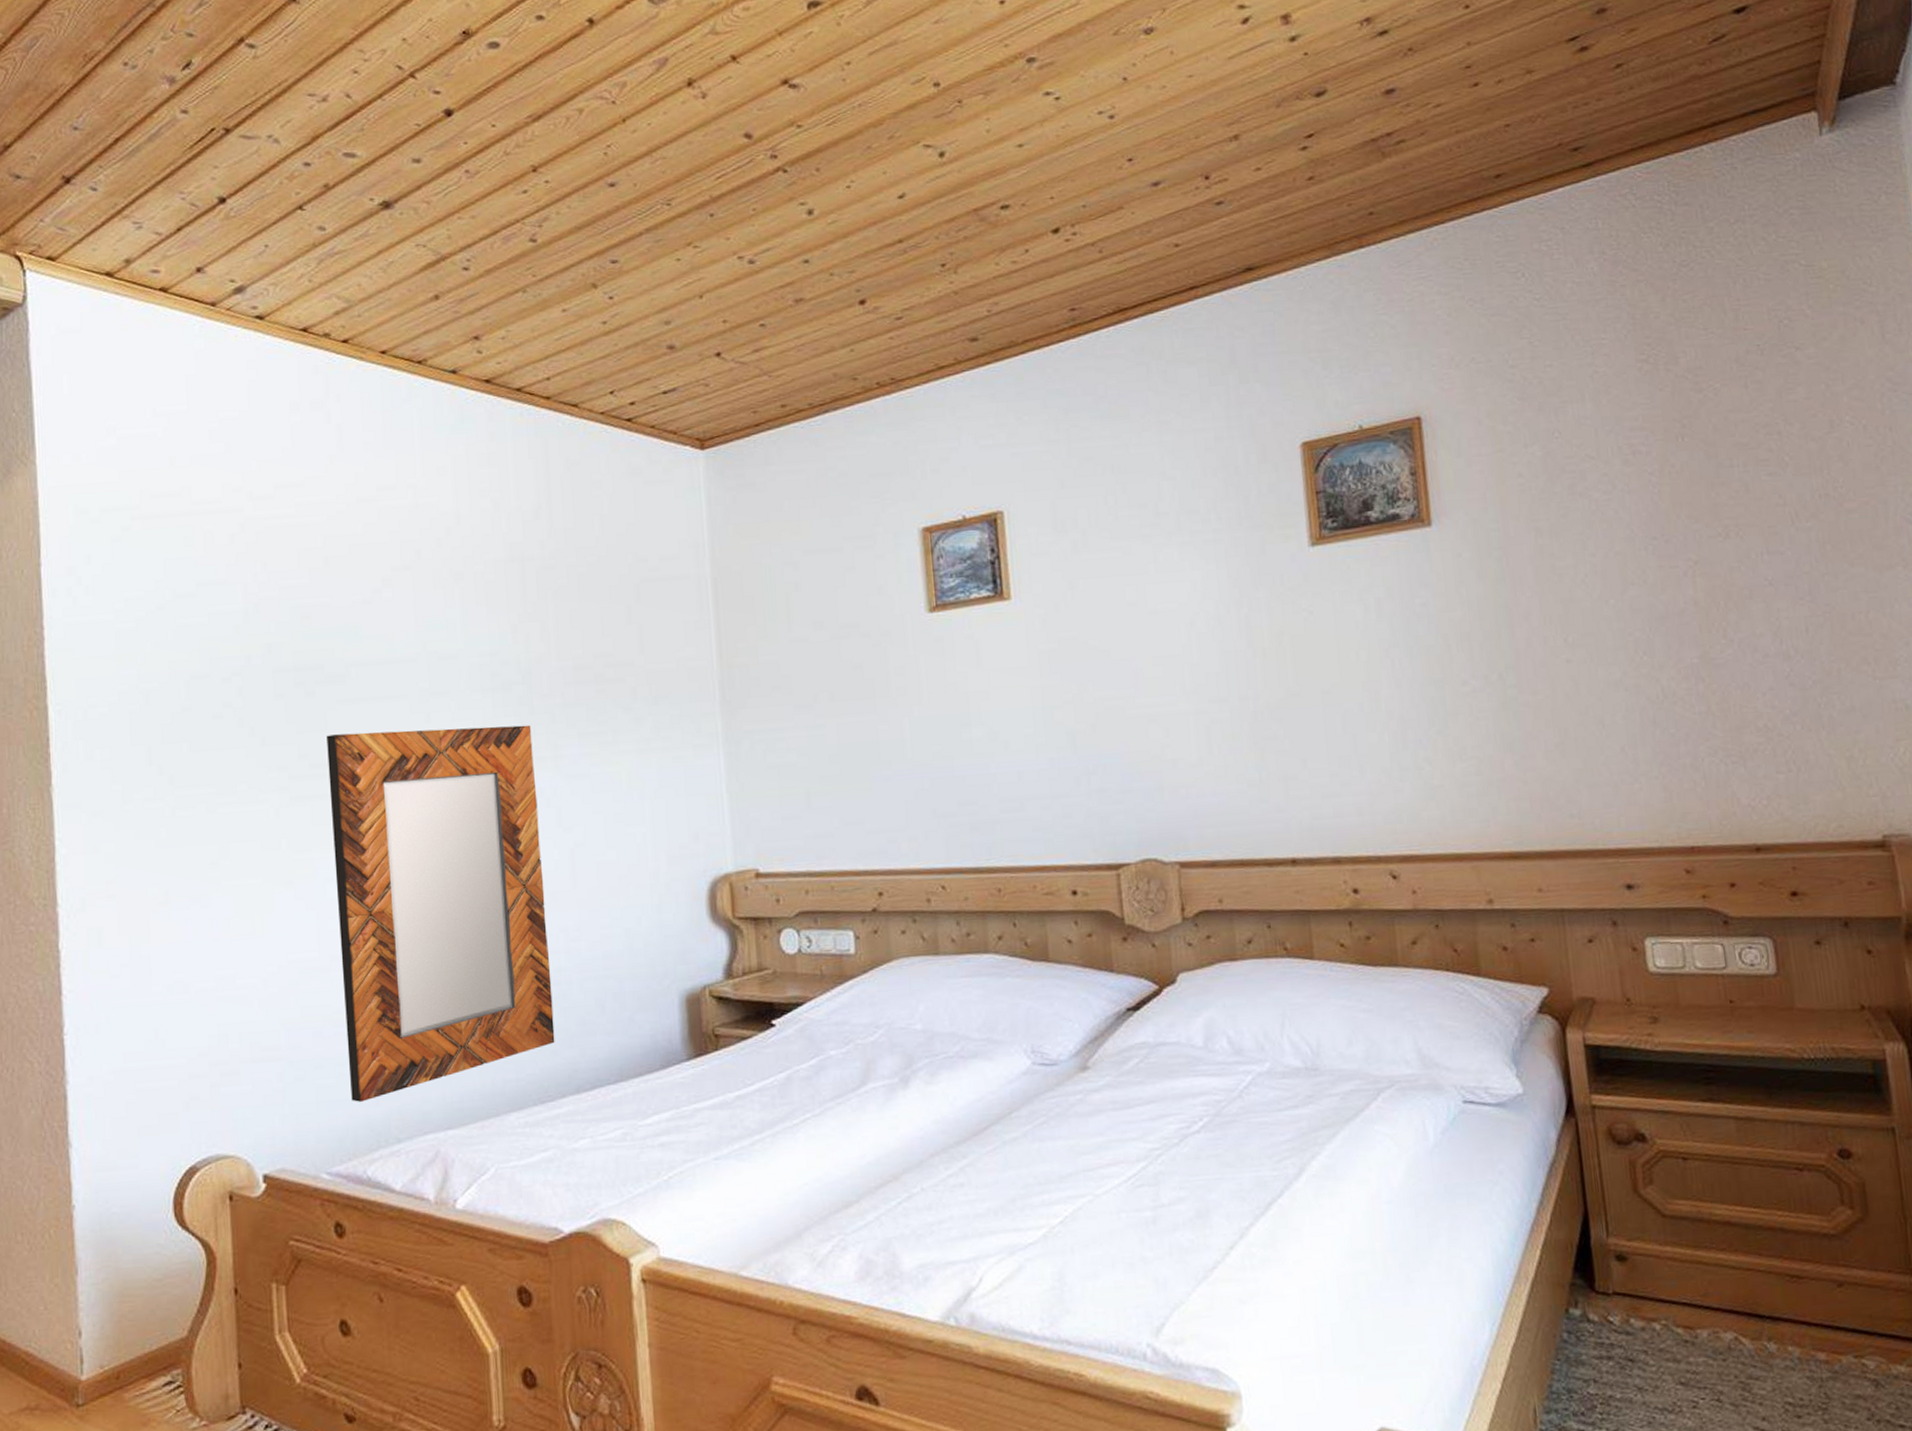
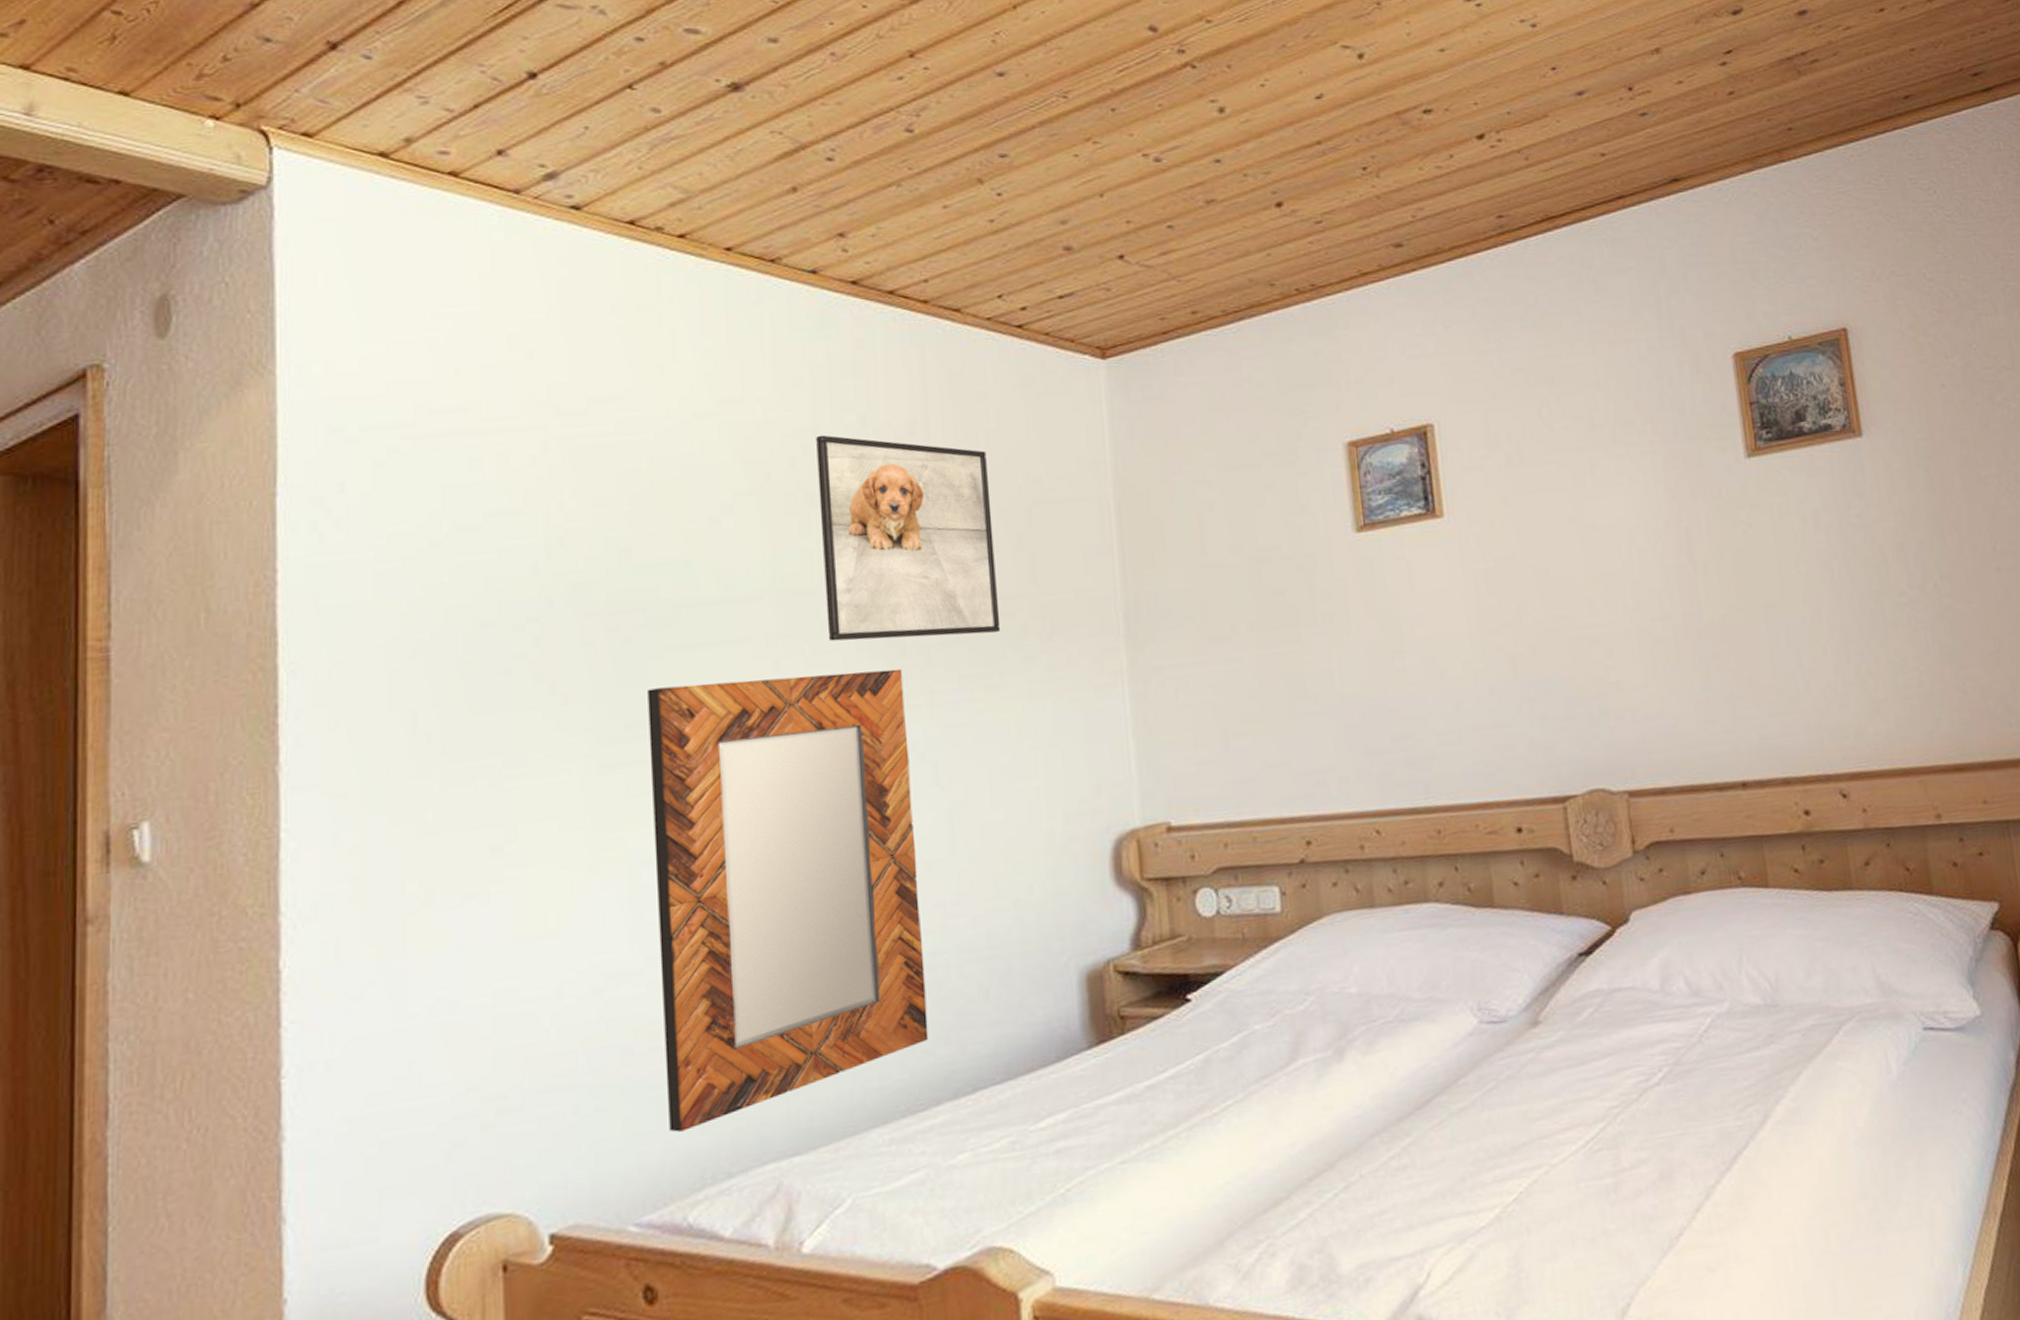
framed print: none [458,518,614,699] -> present [816,435,1001,642]

